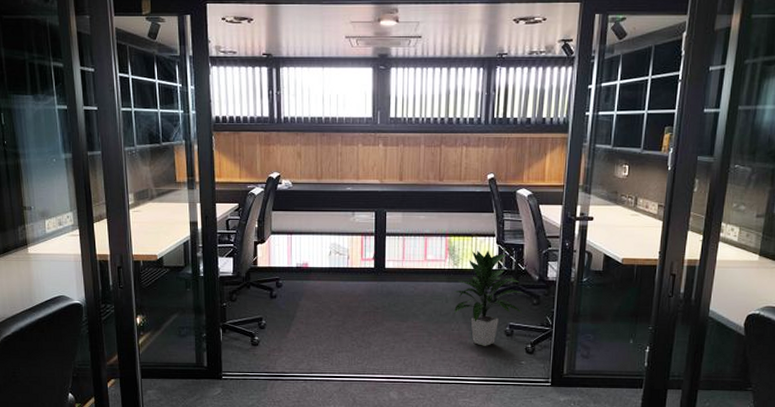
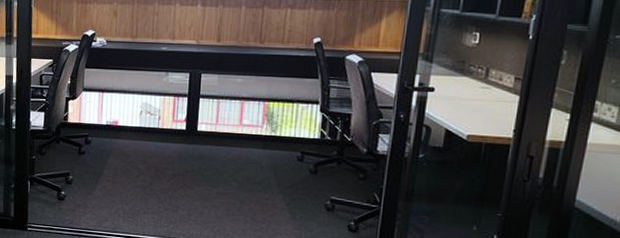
indoor plant: present [454,250,523,346] -> none [269,118,348,220]

